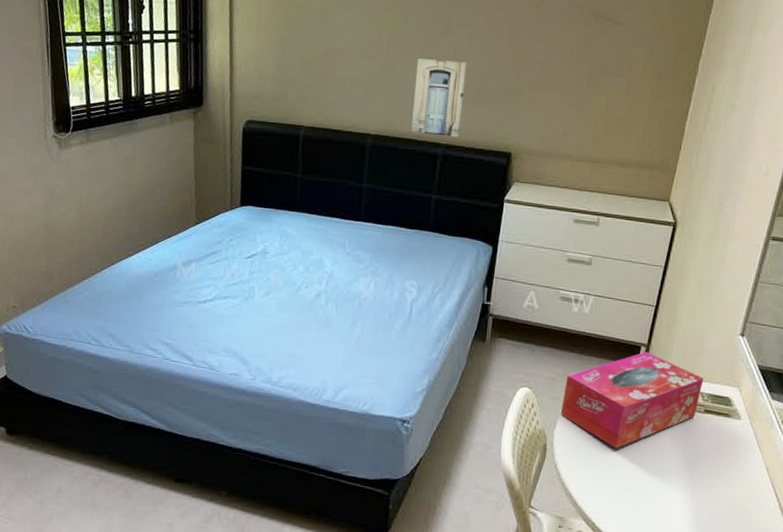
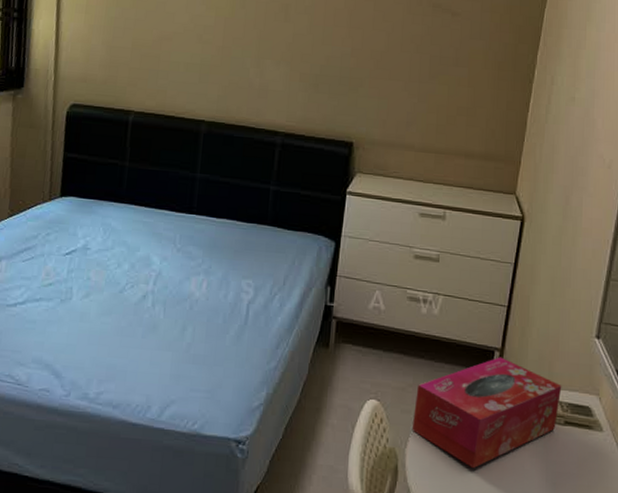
wall art: present [411,59,467,137] -> none [248,44,307,125]

